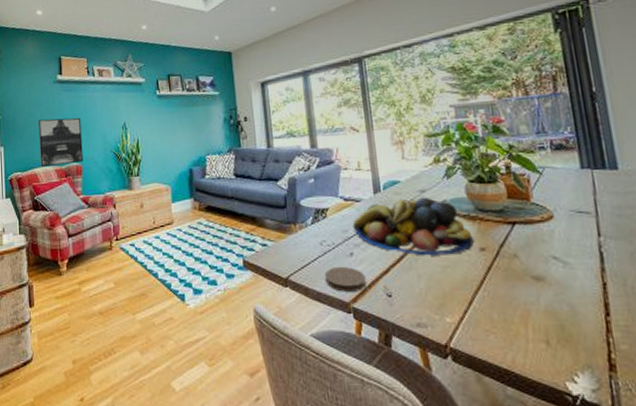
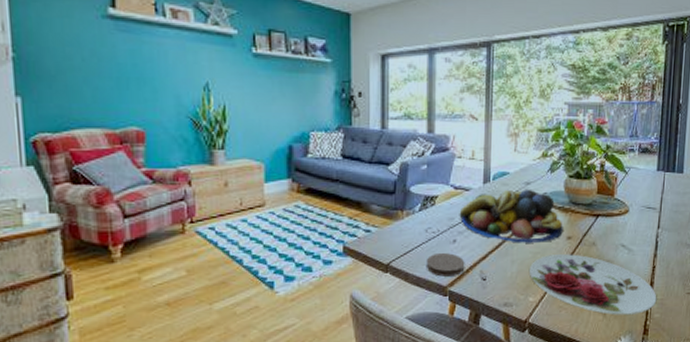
wall art: present [38,117,84,167] -> none [78,65,147,128]
plate: none [441,268,620,344] -> present [530,254,657,315]

